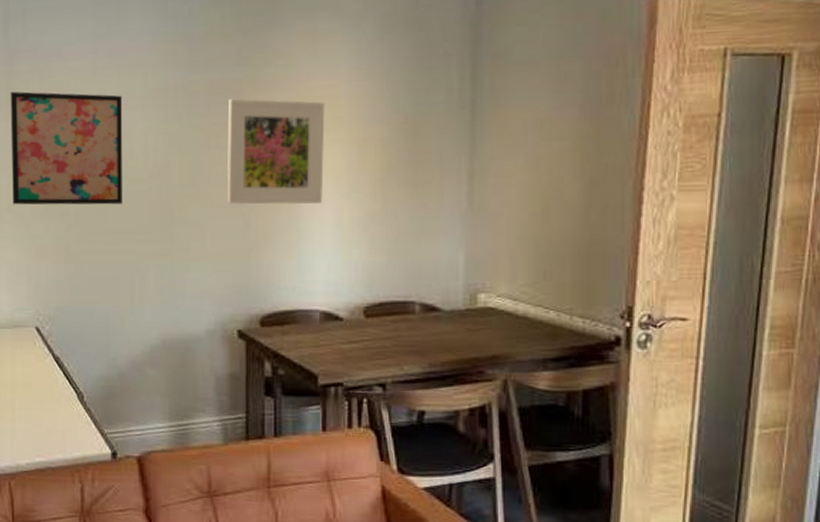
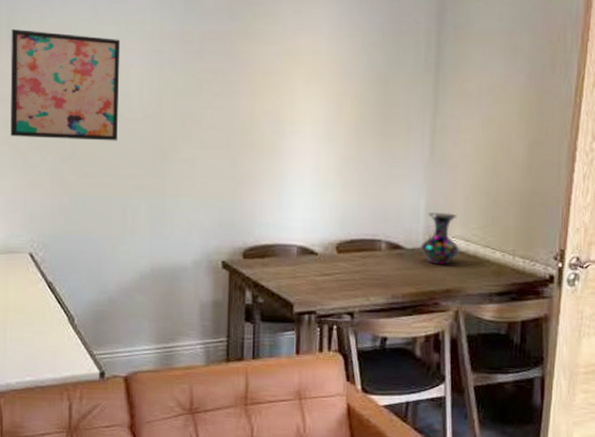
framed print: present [226,98,325,205] -> none [216,49,308,148]
vase: none [459,268,507,328] -> present [419,211,460,265]

